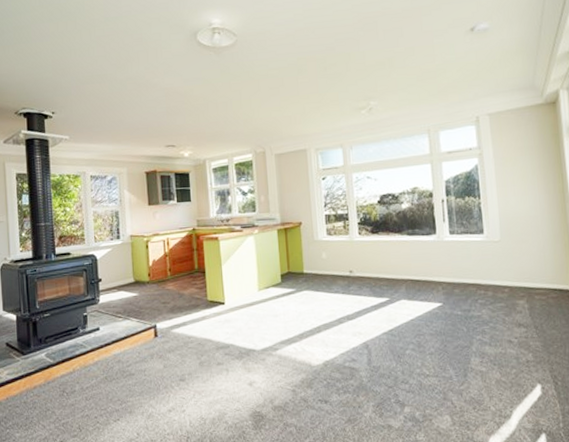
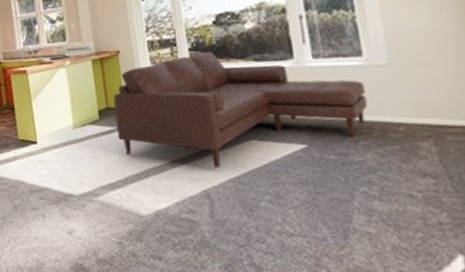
sofa: none [294,226,486,324] -> present [113,52,368,169]

